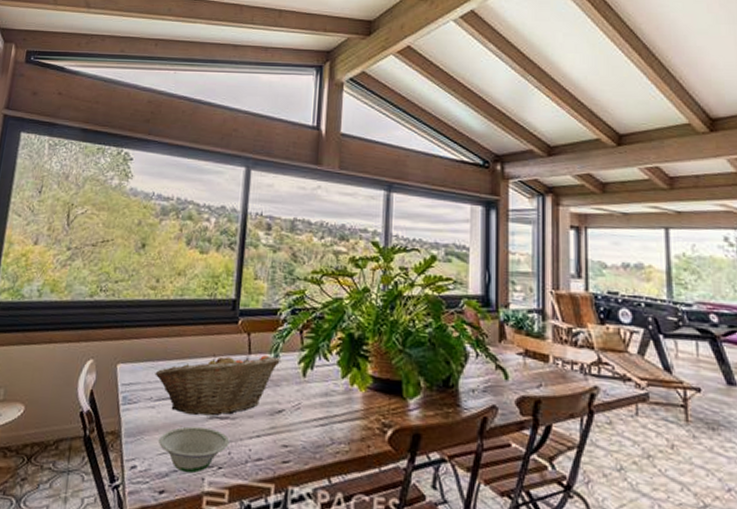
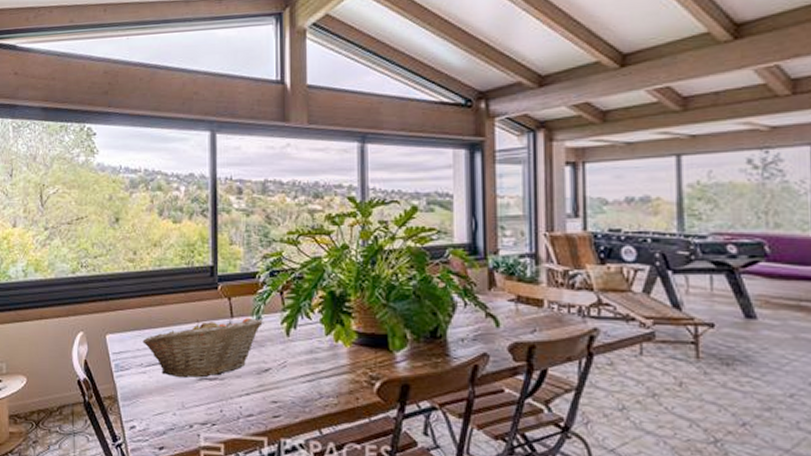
bowl: present [159,426,230,474] -> none [154,388,220,431]

